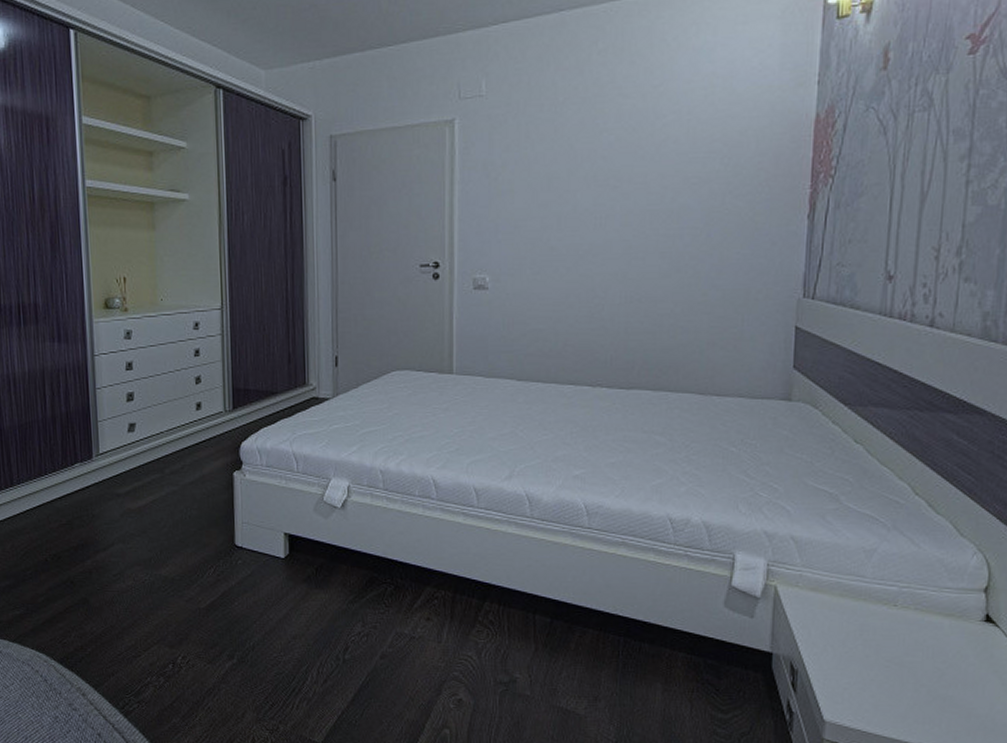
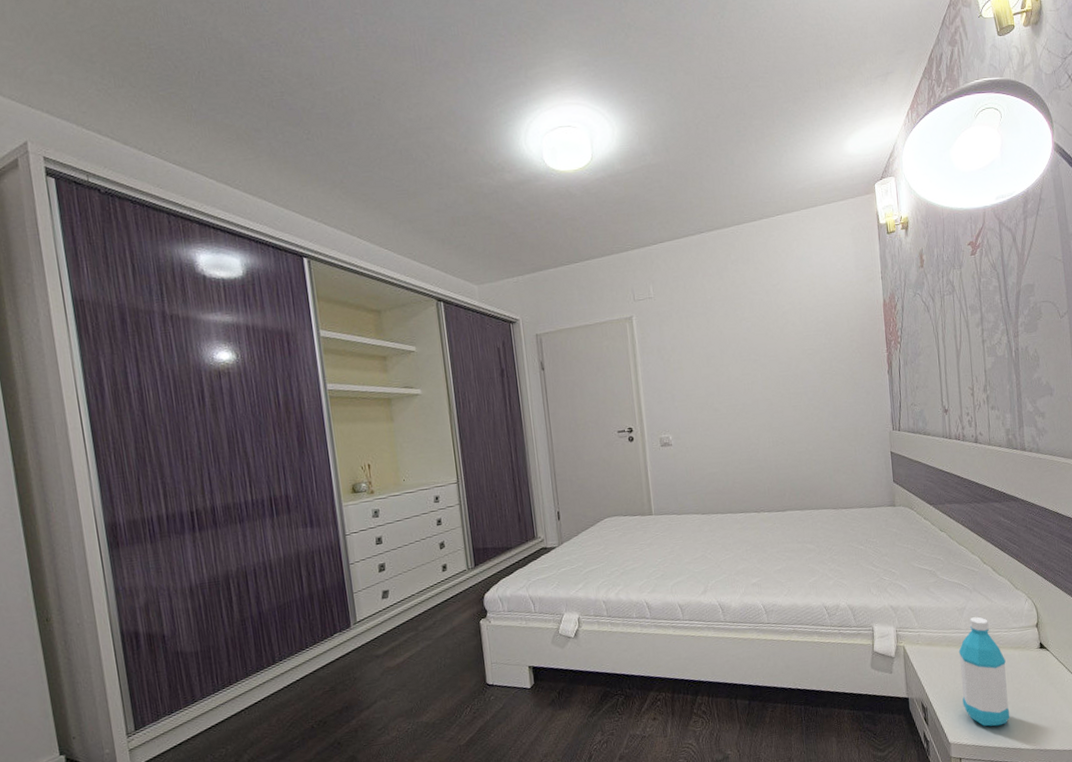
water bottle: none [852,564,927,713] -> present [958,617,1010,726]

